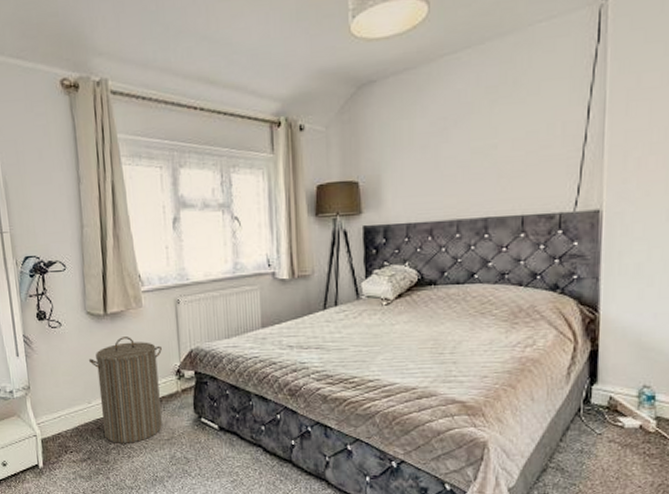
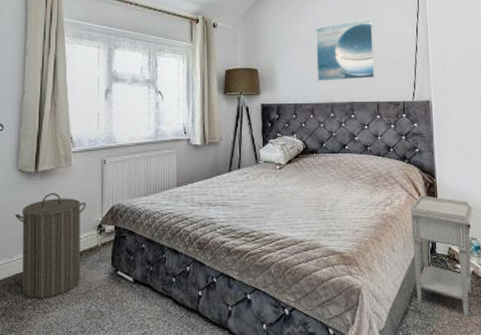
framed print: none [438,99,523,193] -> present [316,18,375,81]
nightstand: none [558,334,650,478] -> present [410,195,473,317]

